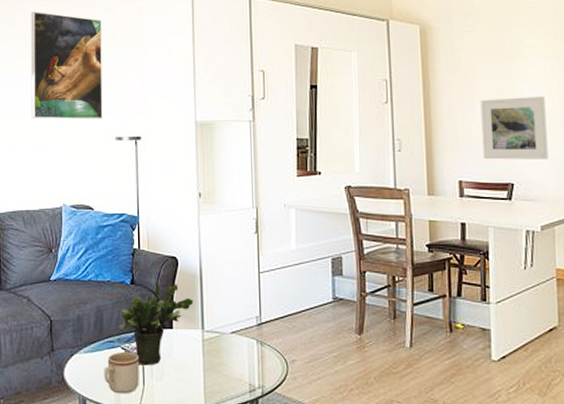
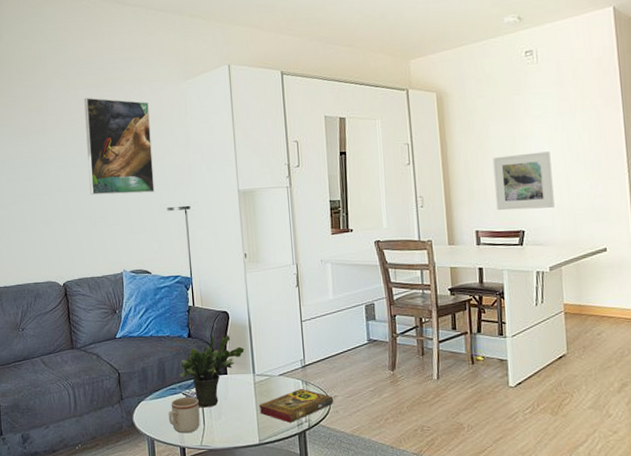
book: none [206,349,292,388] -> present [258,388,334,423]

